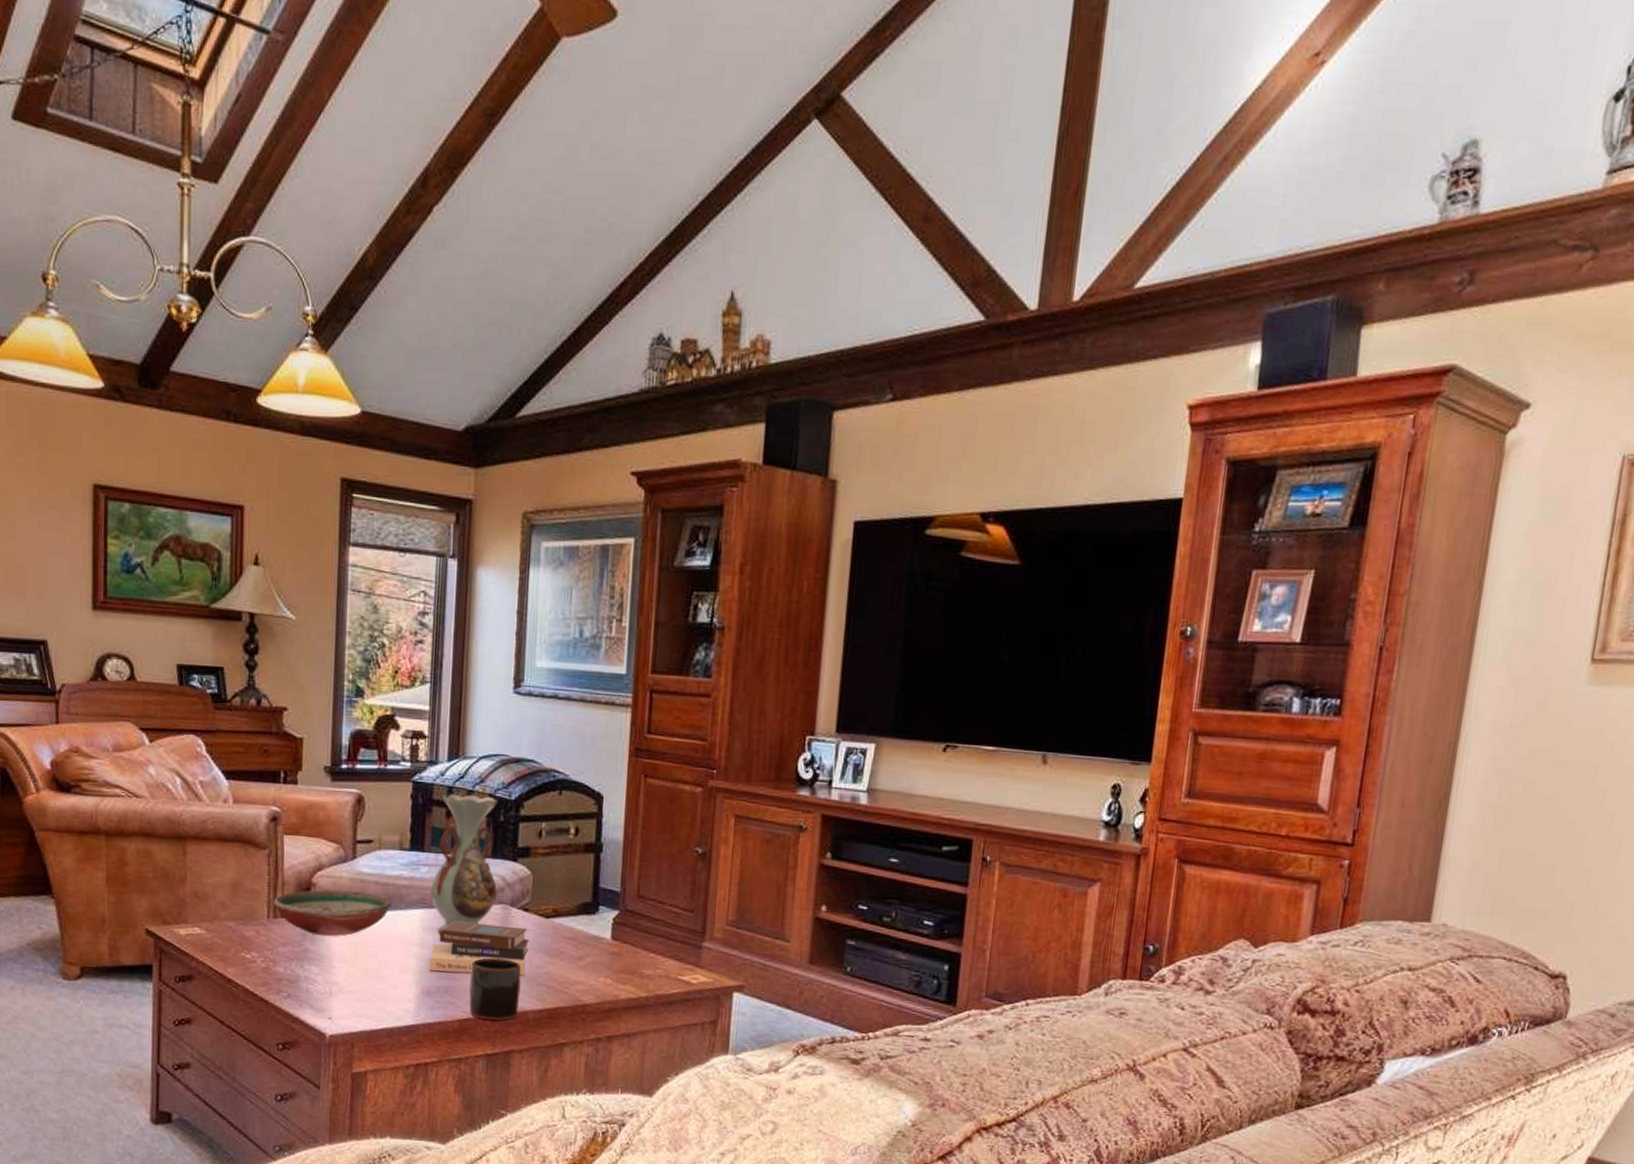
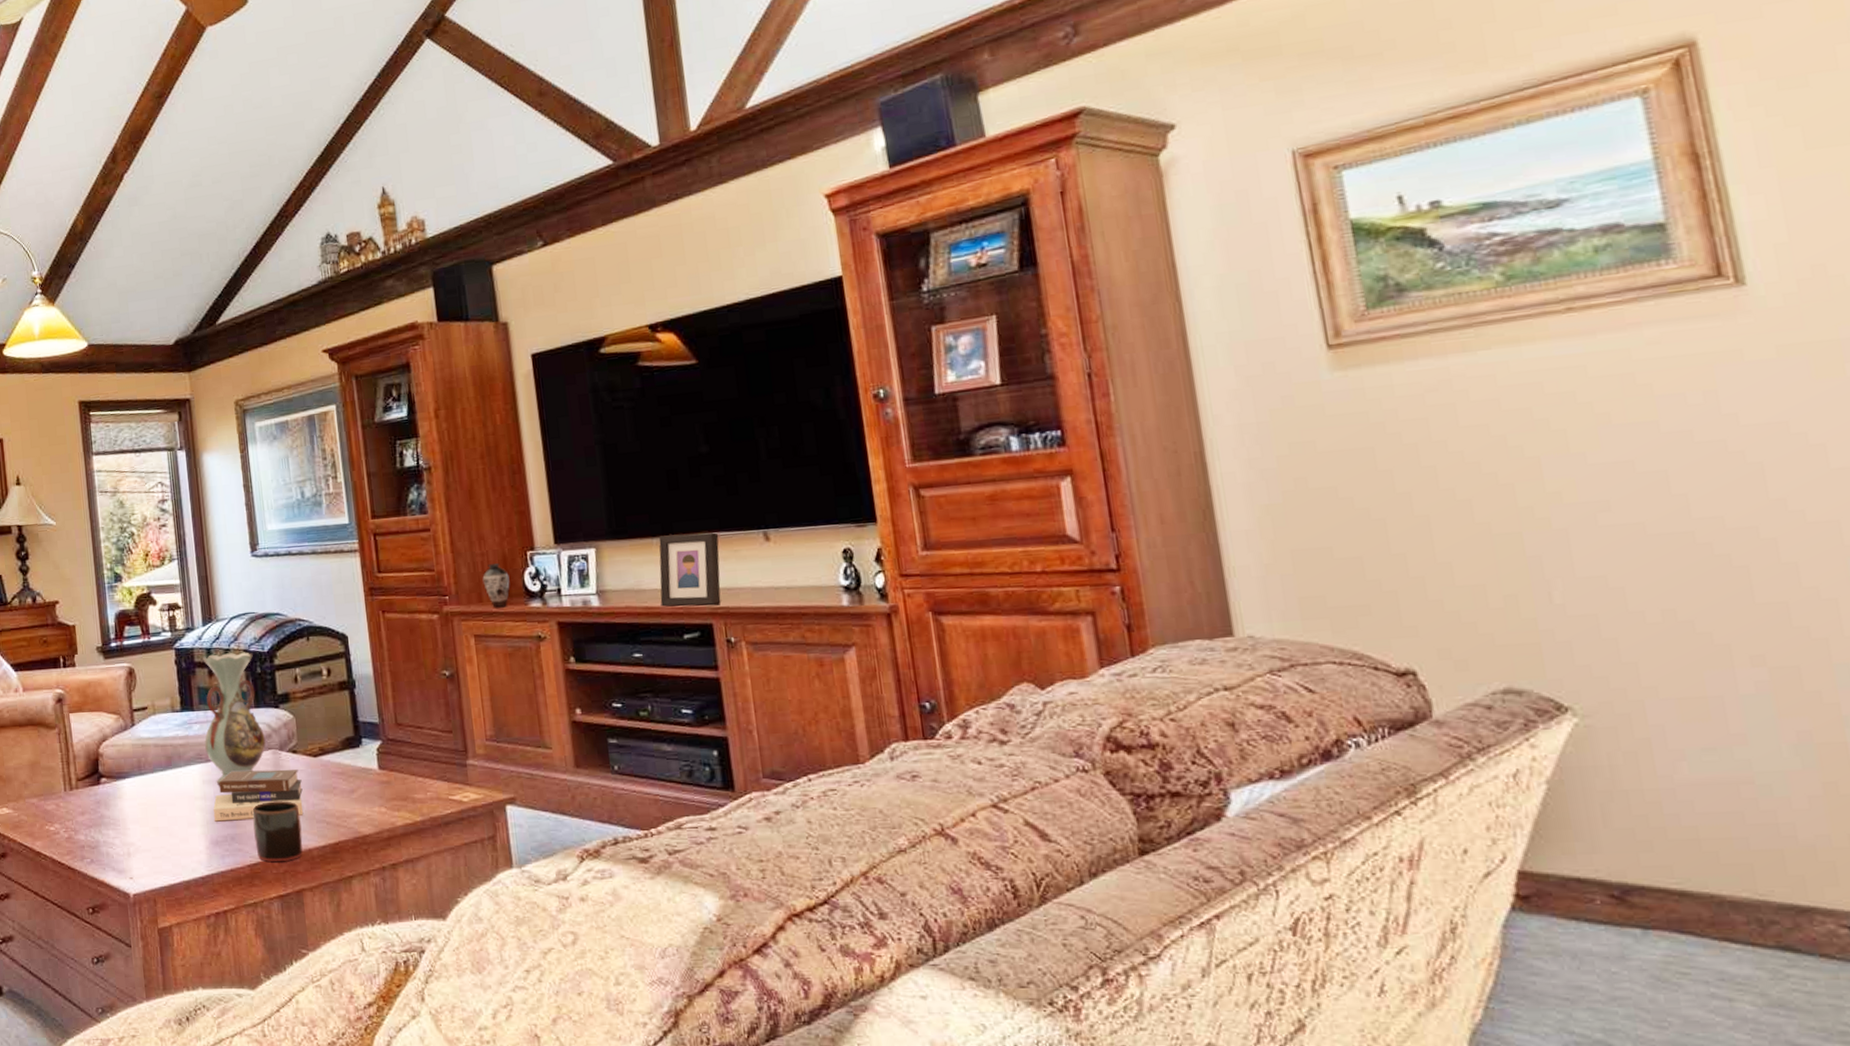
decorative bowl: present [273,890,391,936] -> none [68,755,172,801]
decorative vase: none [755,743,783,792] -> present [482,563,510,609]
picture frame: none [927,742,1000,822] -> present [658,532,721,608]

